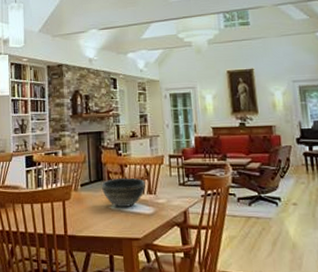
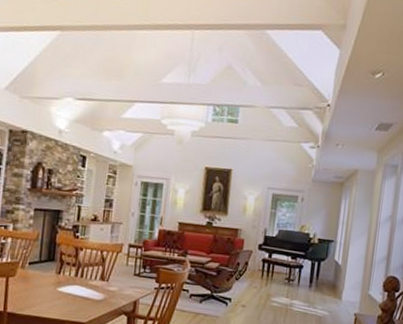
bowl: present [102,177,145,207] -> none [52,260,99,291]

